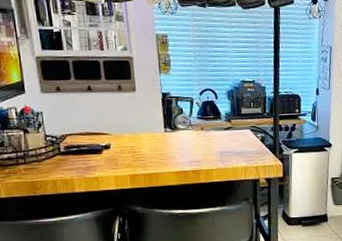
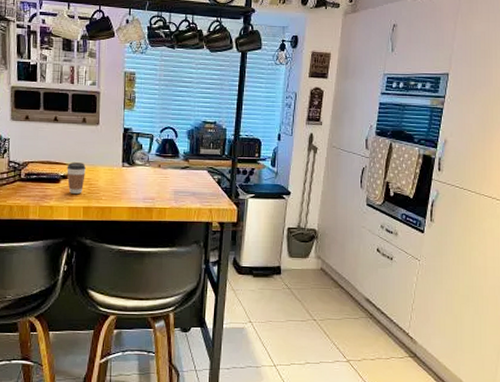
coffee cup: none [107,131,128,163] -> present [67,162,86,194]

